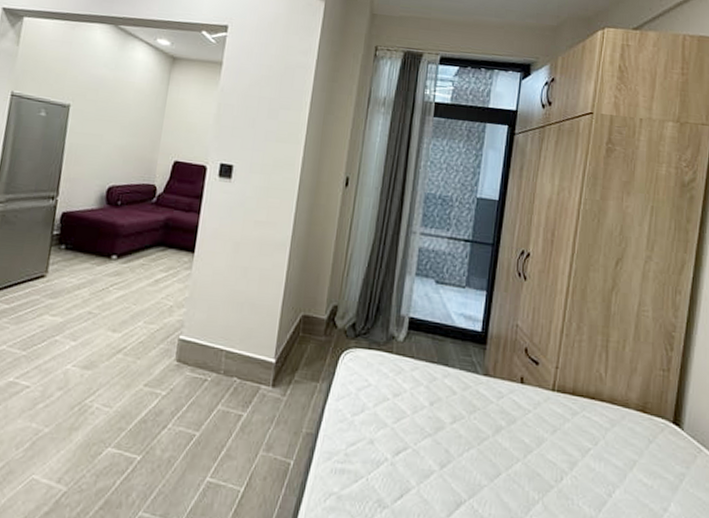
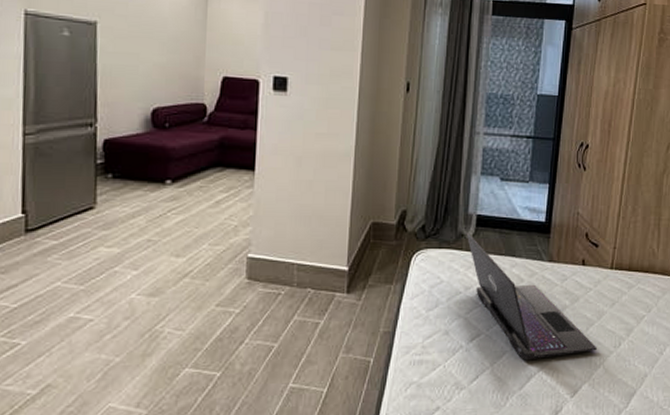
laptop: none [397,334,535,485] -> present [466,232,597,361]

